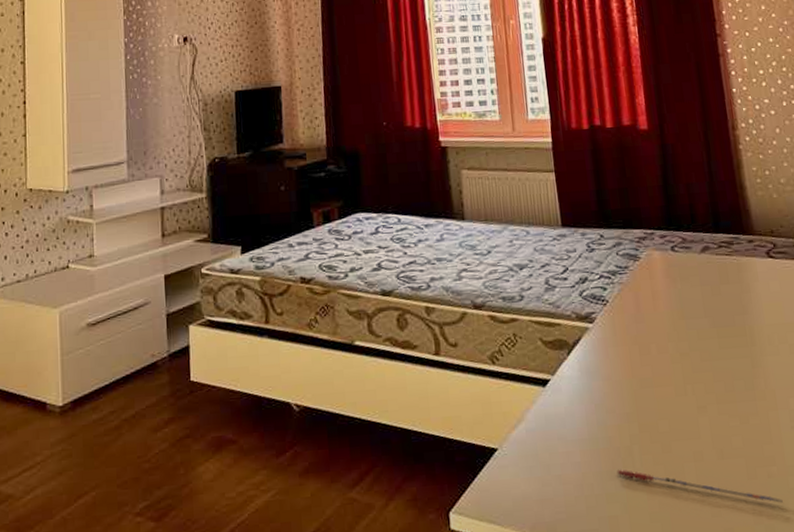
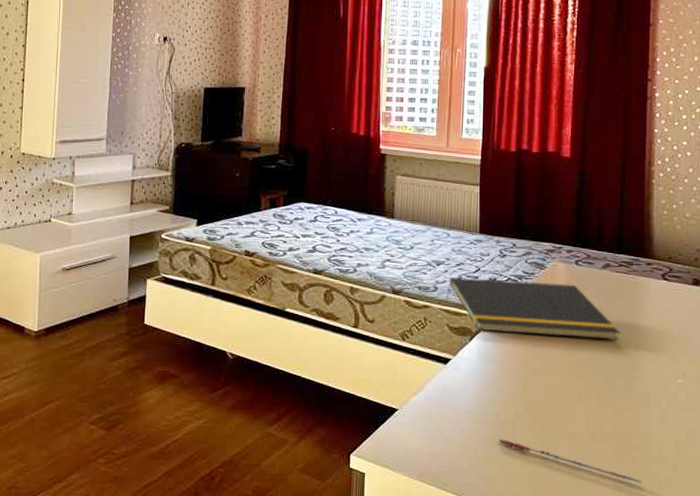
notepad: none [534,274,732,342] -> present [445,276,620,340]

